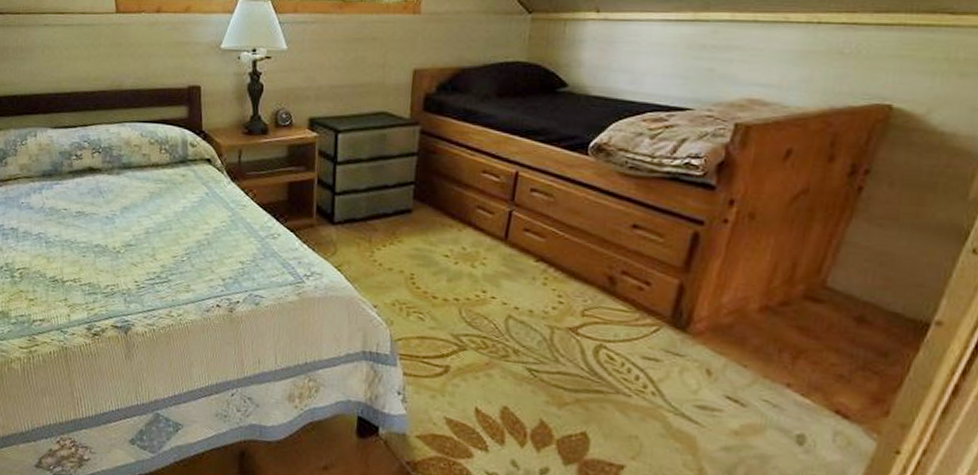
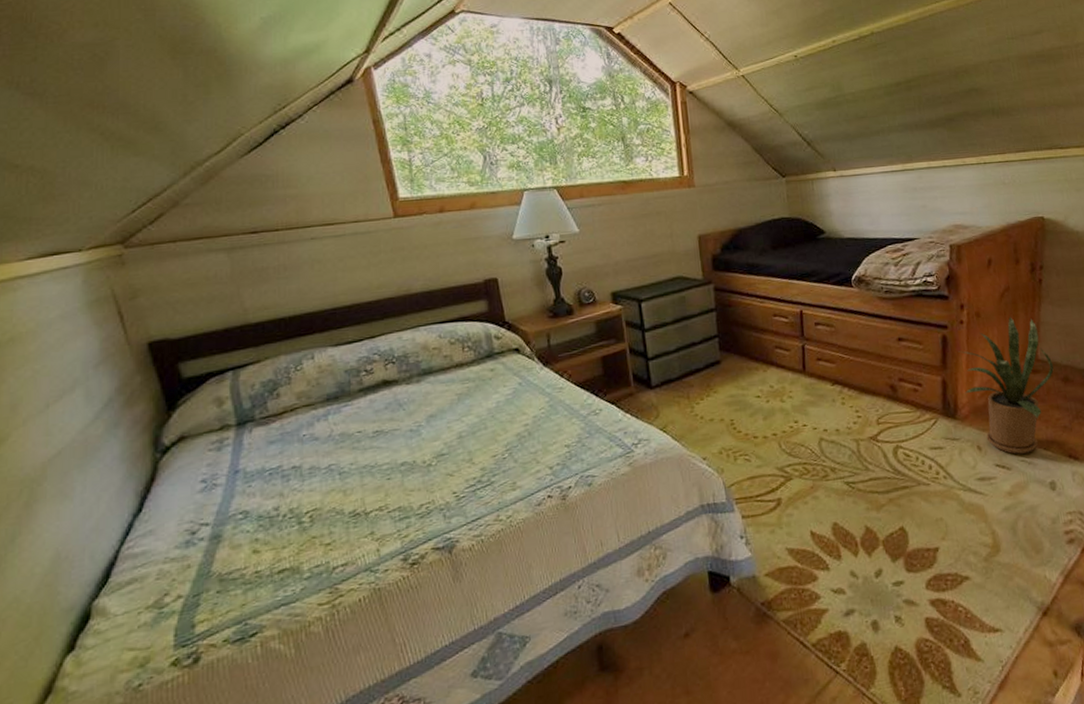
house plant: none [708,225,847,394] -> present [958,316,1054,454]

